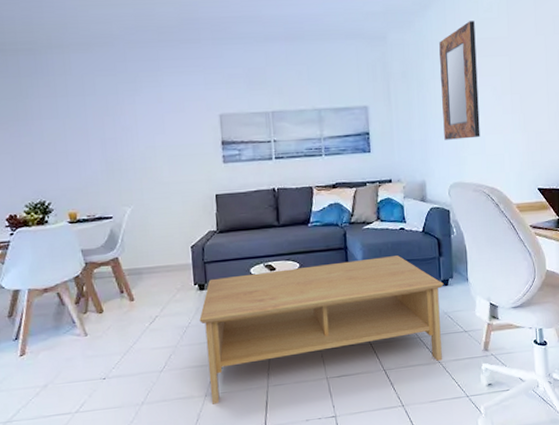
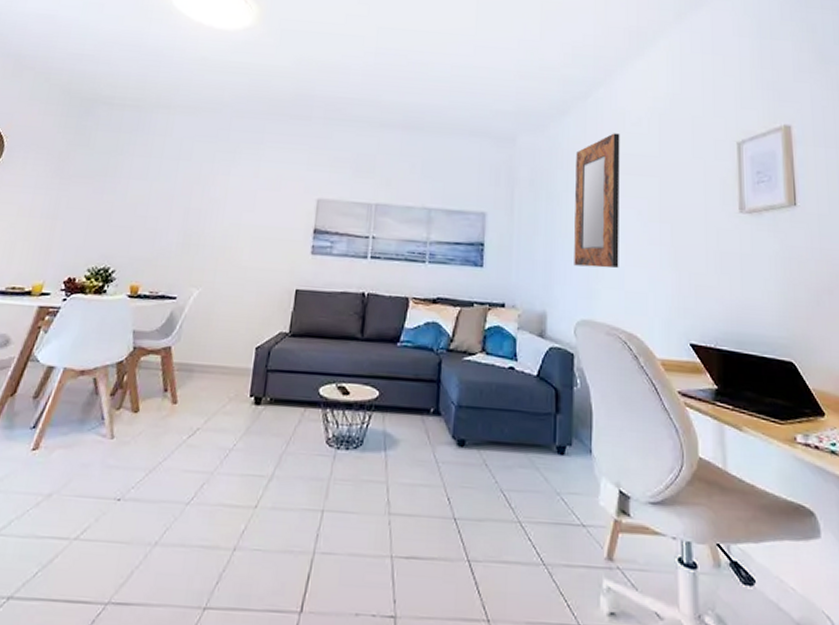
coffee table: present [199,255,444,404] -> none [239,392,559,565]

